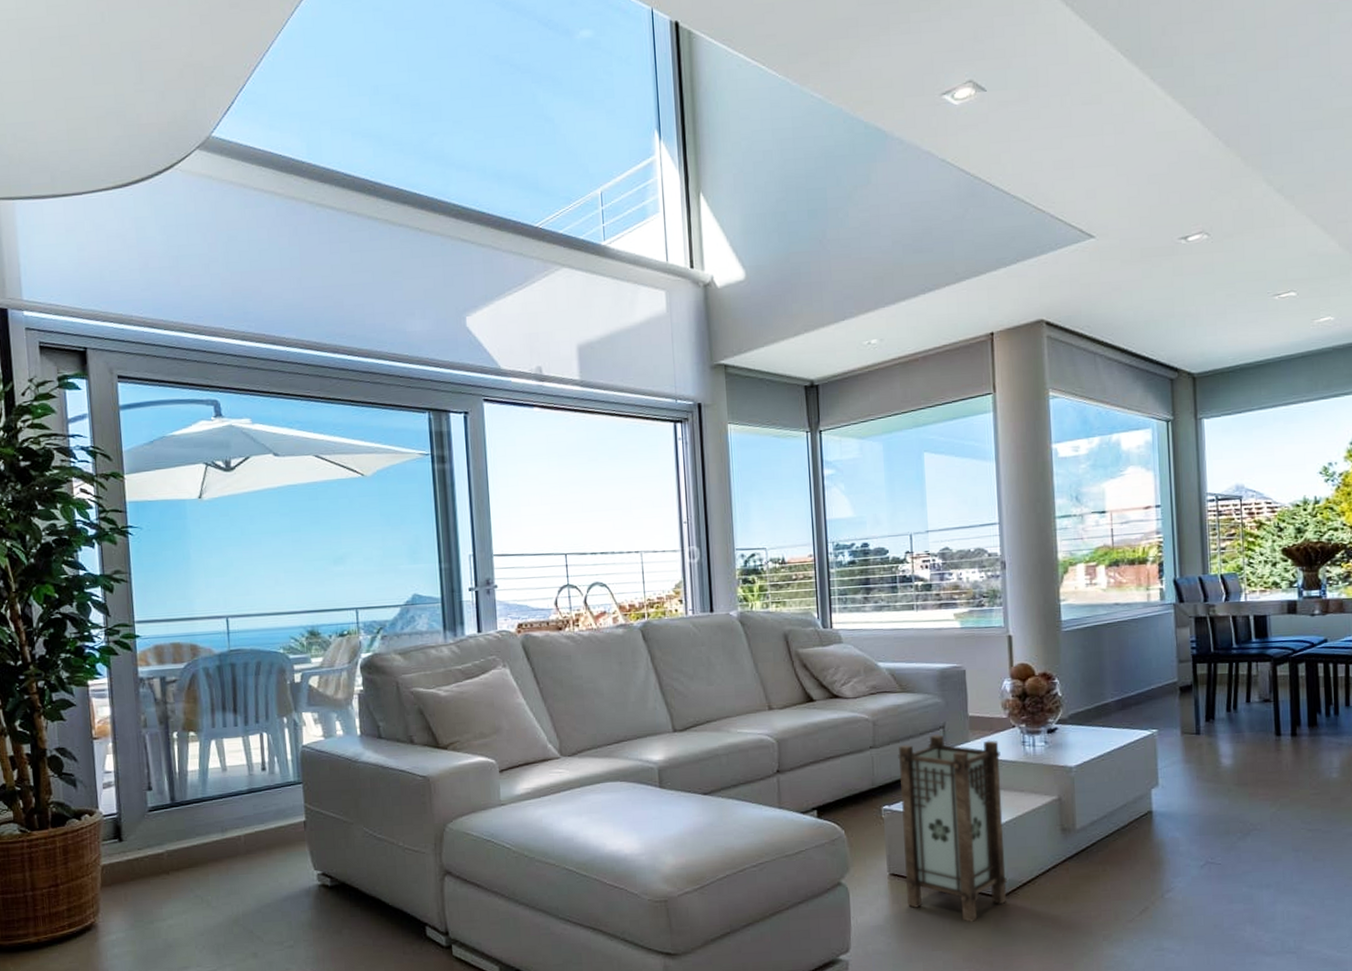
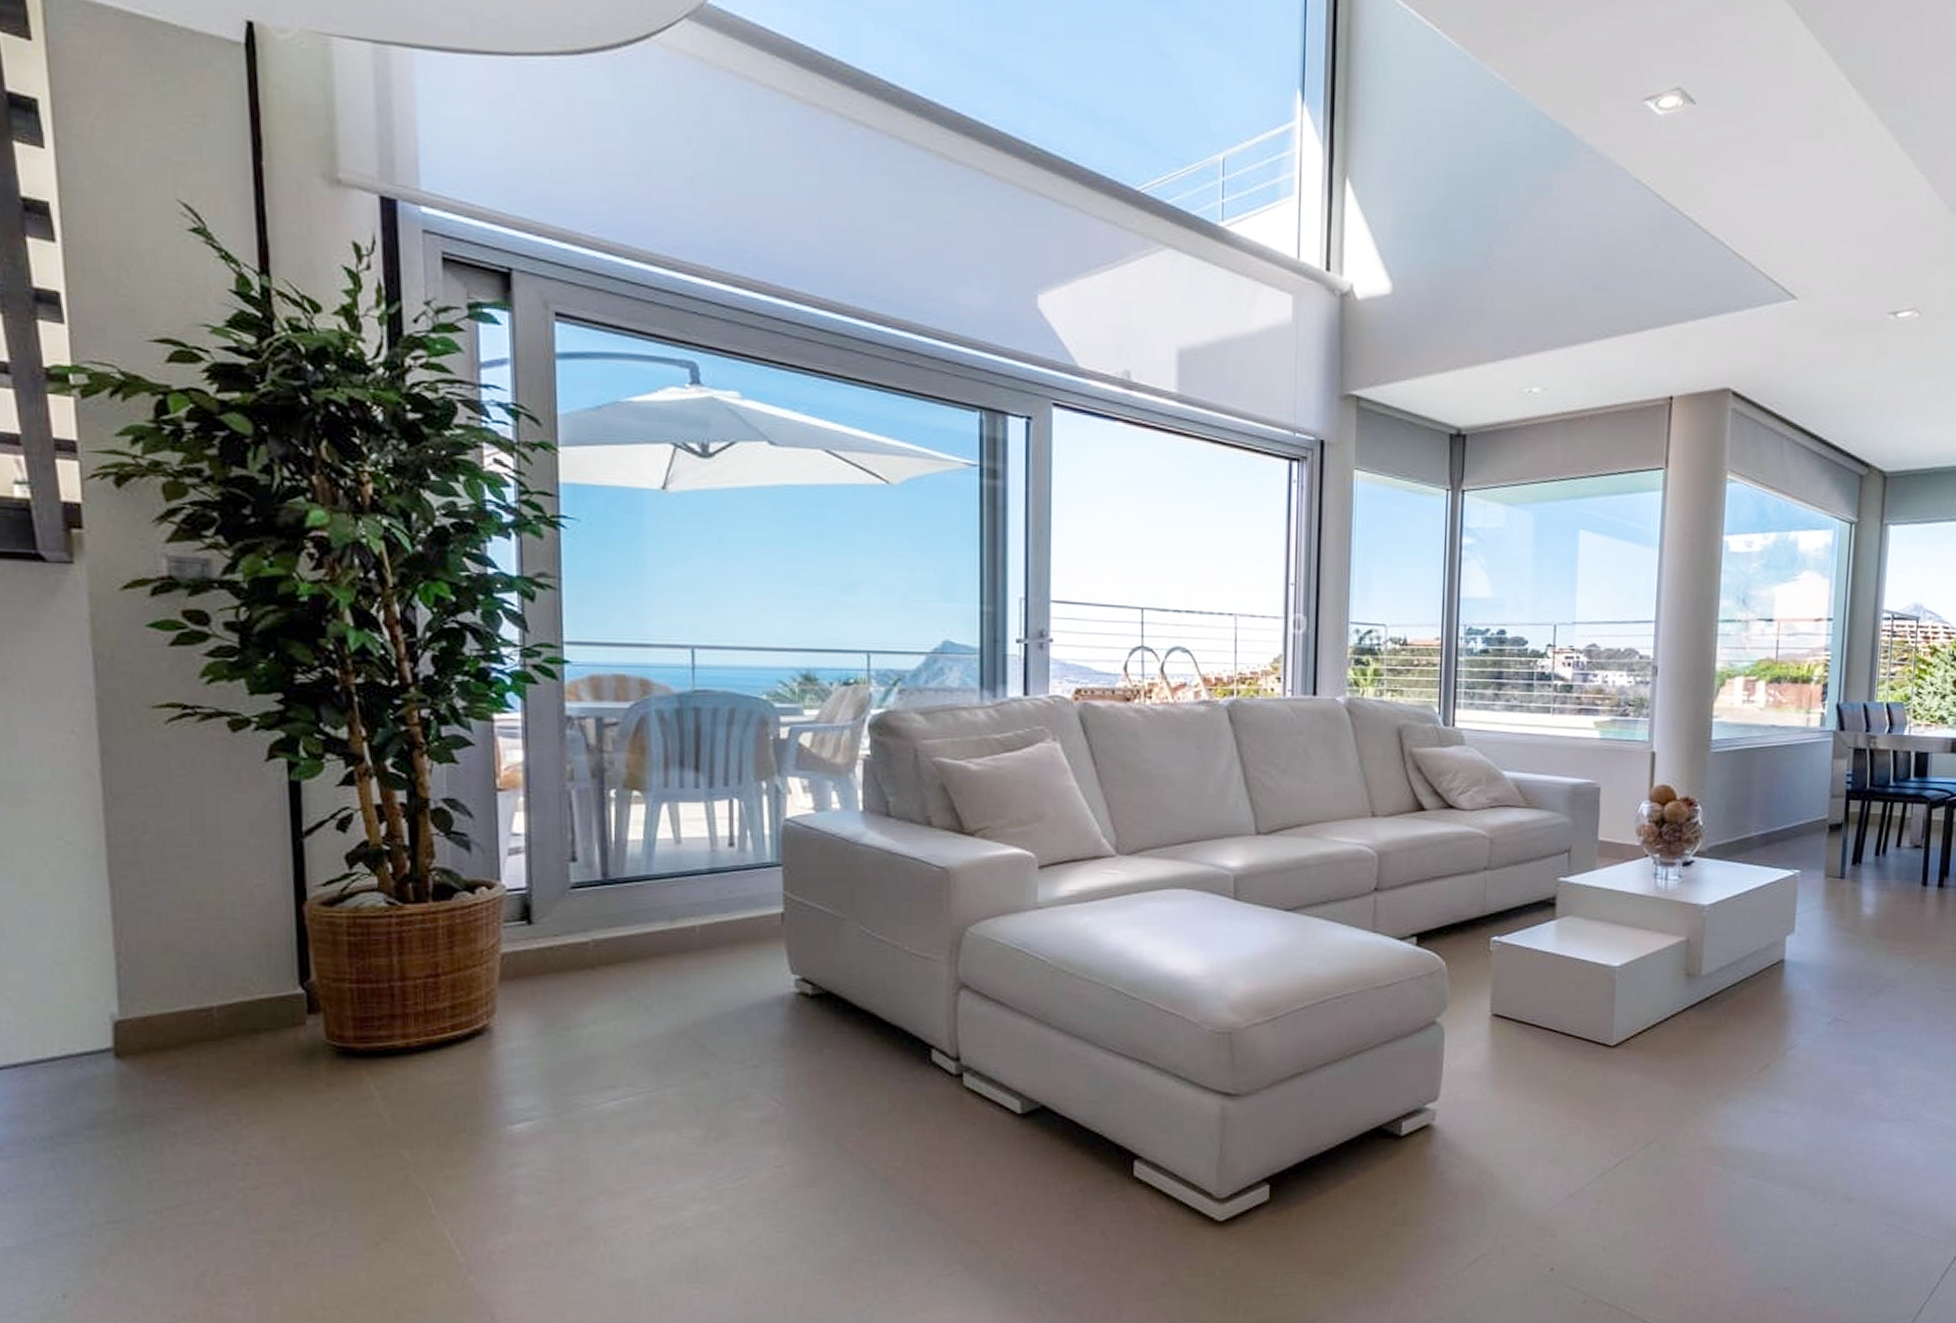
lantern: present [898,734,1007,922] -> none [1507,859,1629,1072]

